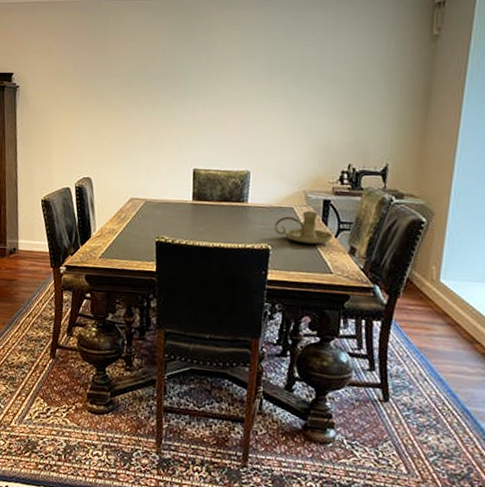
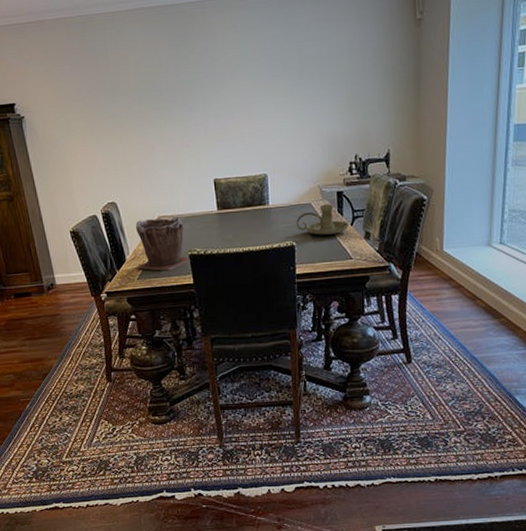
plant pot: none [100,199,156,255] -> present [136,217,190,271]

